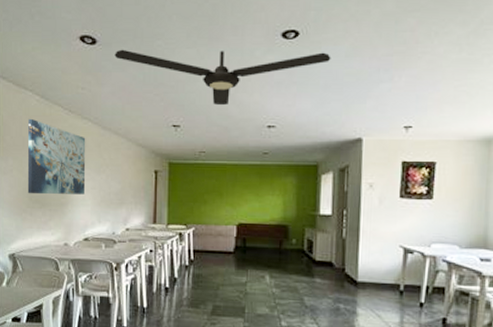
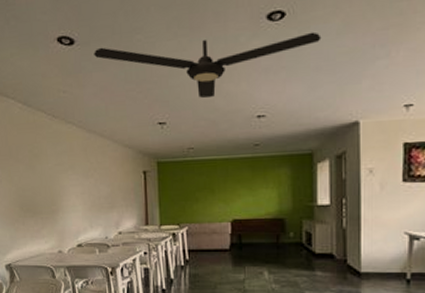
wall art: present [27,118,86,195] -> none [13,126,75,204]

